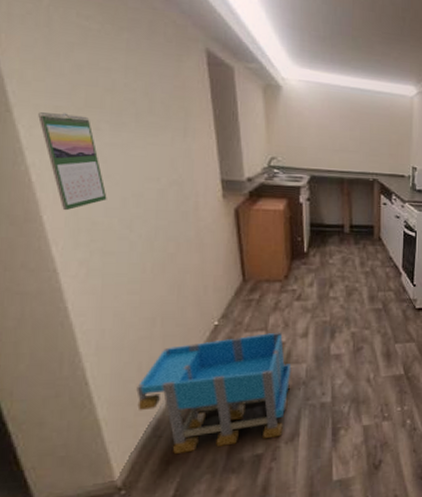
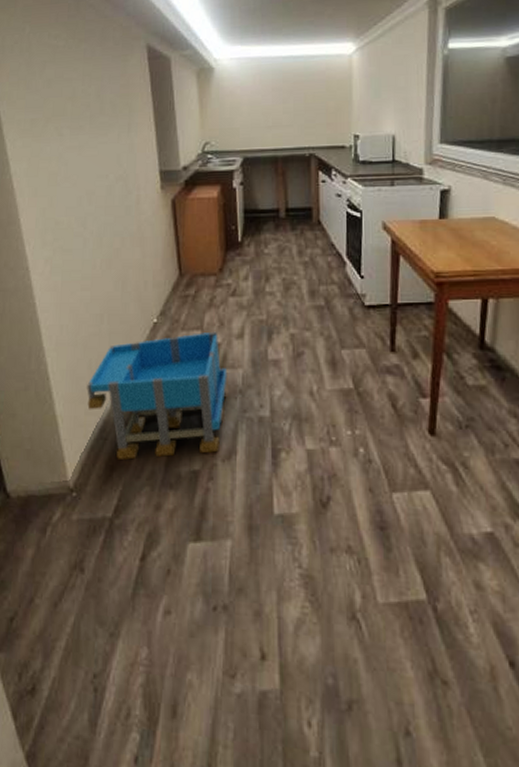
calendar: present [38,112,107,211] -> none [20,124,67,213]

